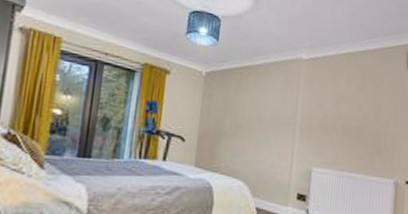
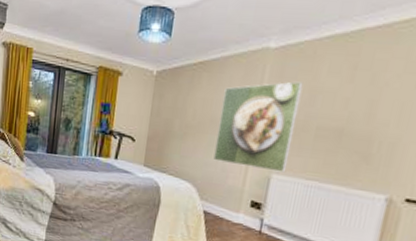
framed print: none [262,88,330,166] -> present [213,81,304,173]

